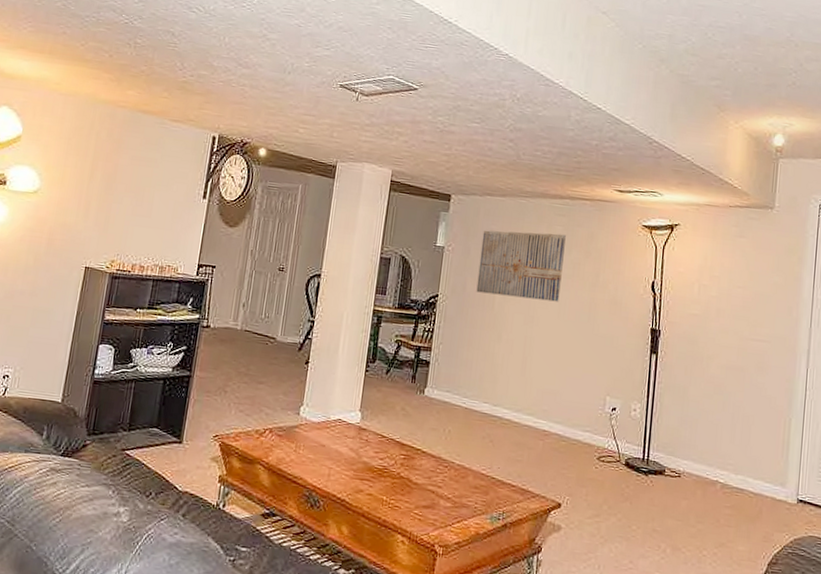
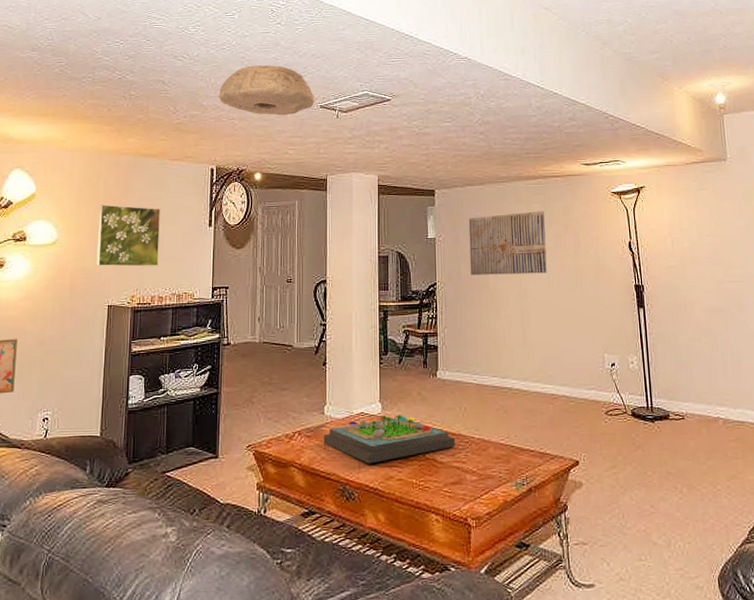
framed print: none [77,158,154,233] -> present [96,204,161,267]
ceiling light: none [230,29,336,91] -> present [218,65,316,116]
board game: none [294,425,434,474] -> present [323,415,456,464]

